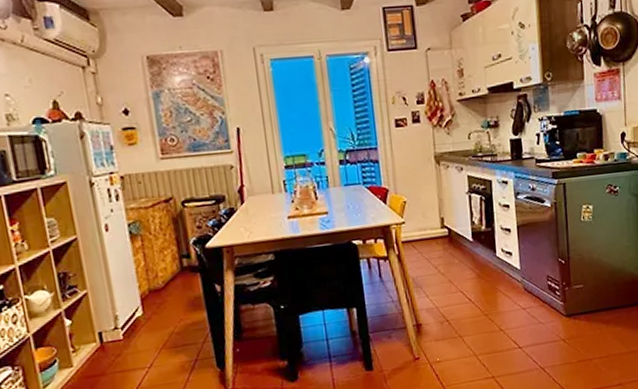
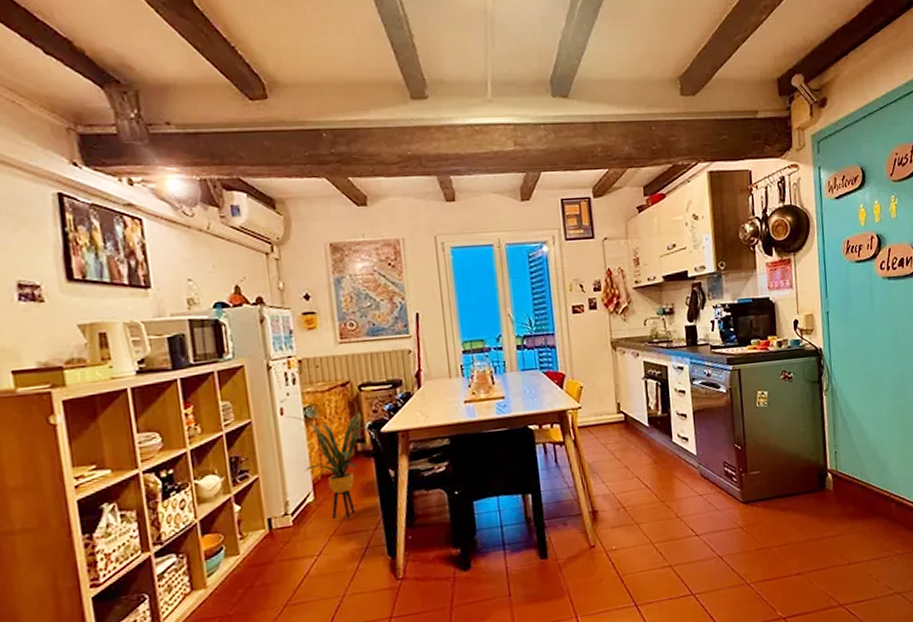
house plant: none [111,227,192,333] -> present [286,411,367,520]

